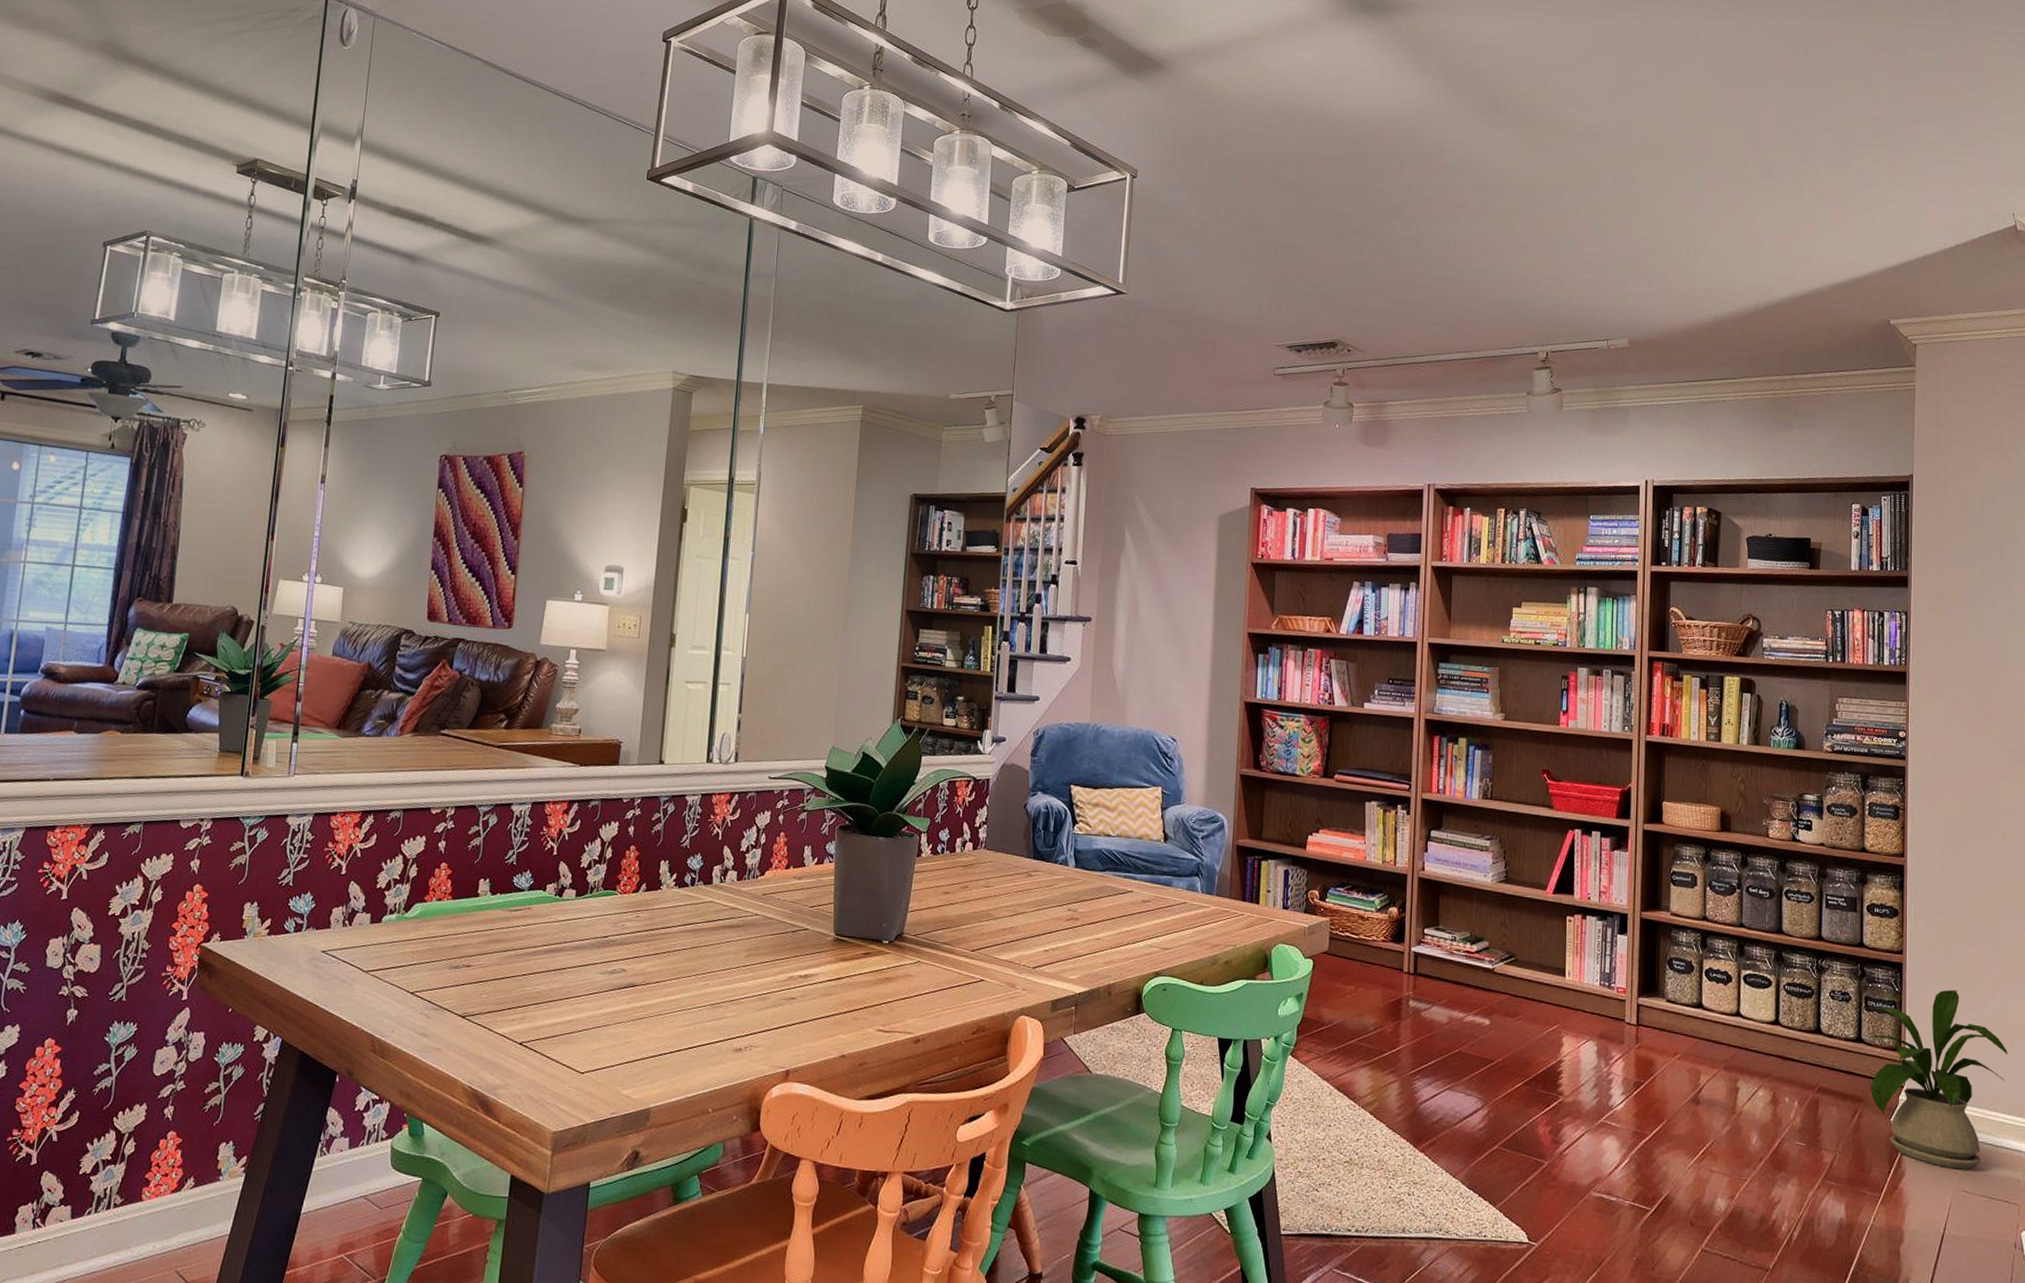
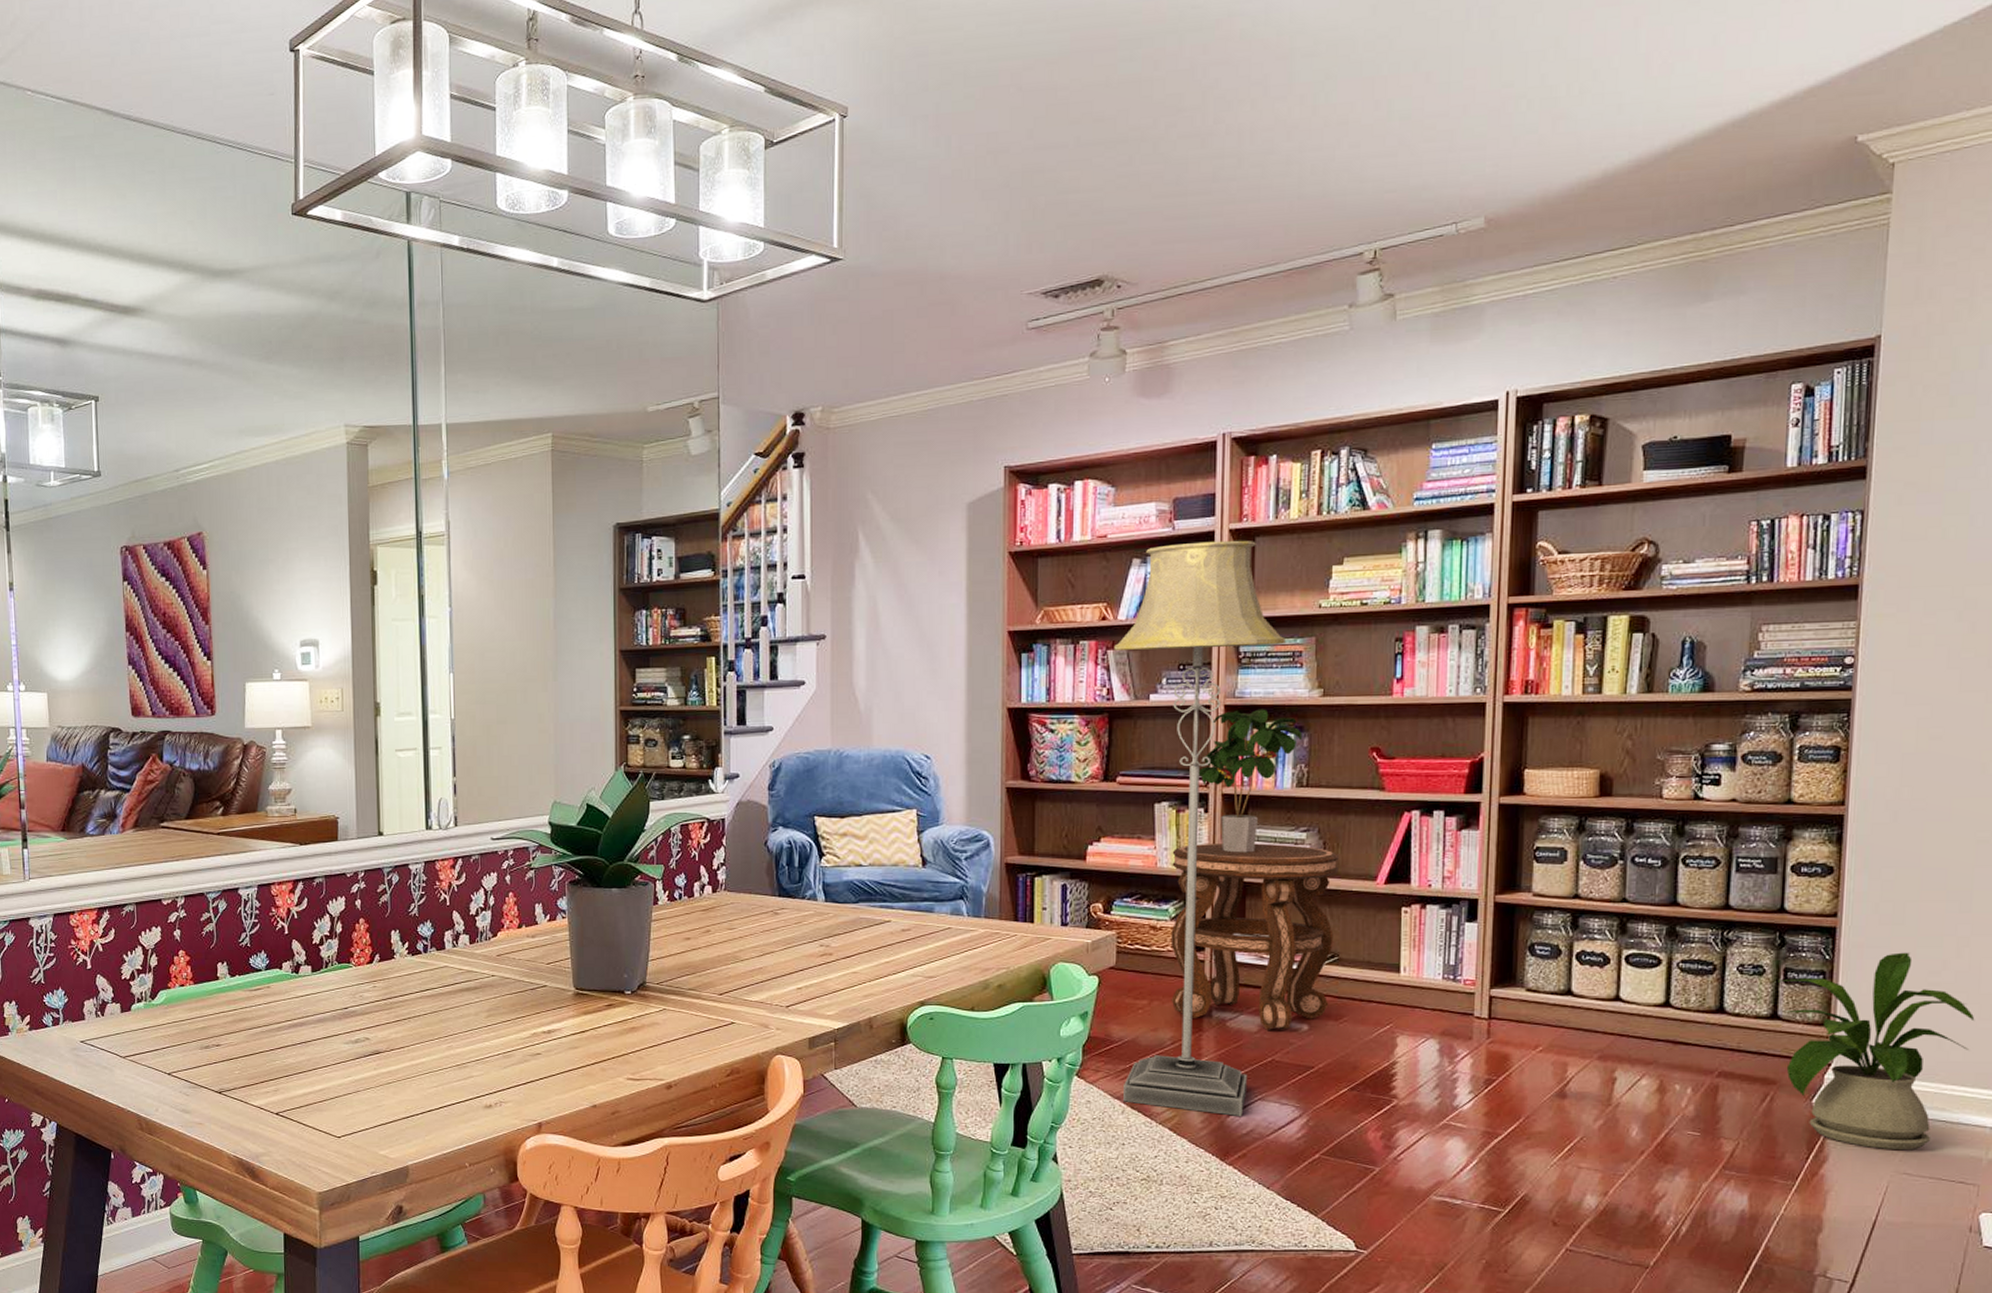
floor lamp: none [1331,573,1475,1104] -> present [1114,540,1286,1116]
side table: none [1375,843,1516,1024] -> present [1170,843,1339,1030]
potted plant: none [1402,725,1488,855] -> present [1198,709,1303,853]

